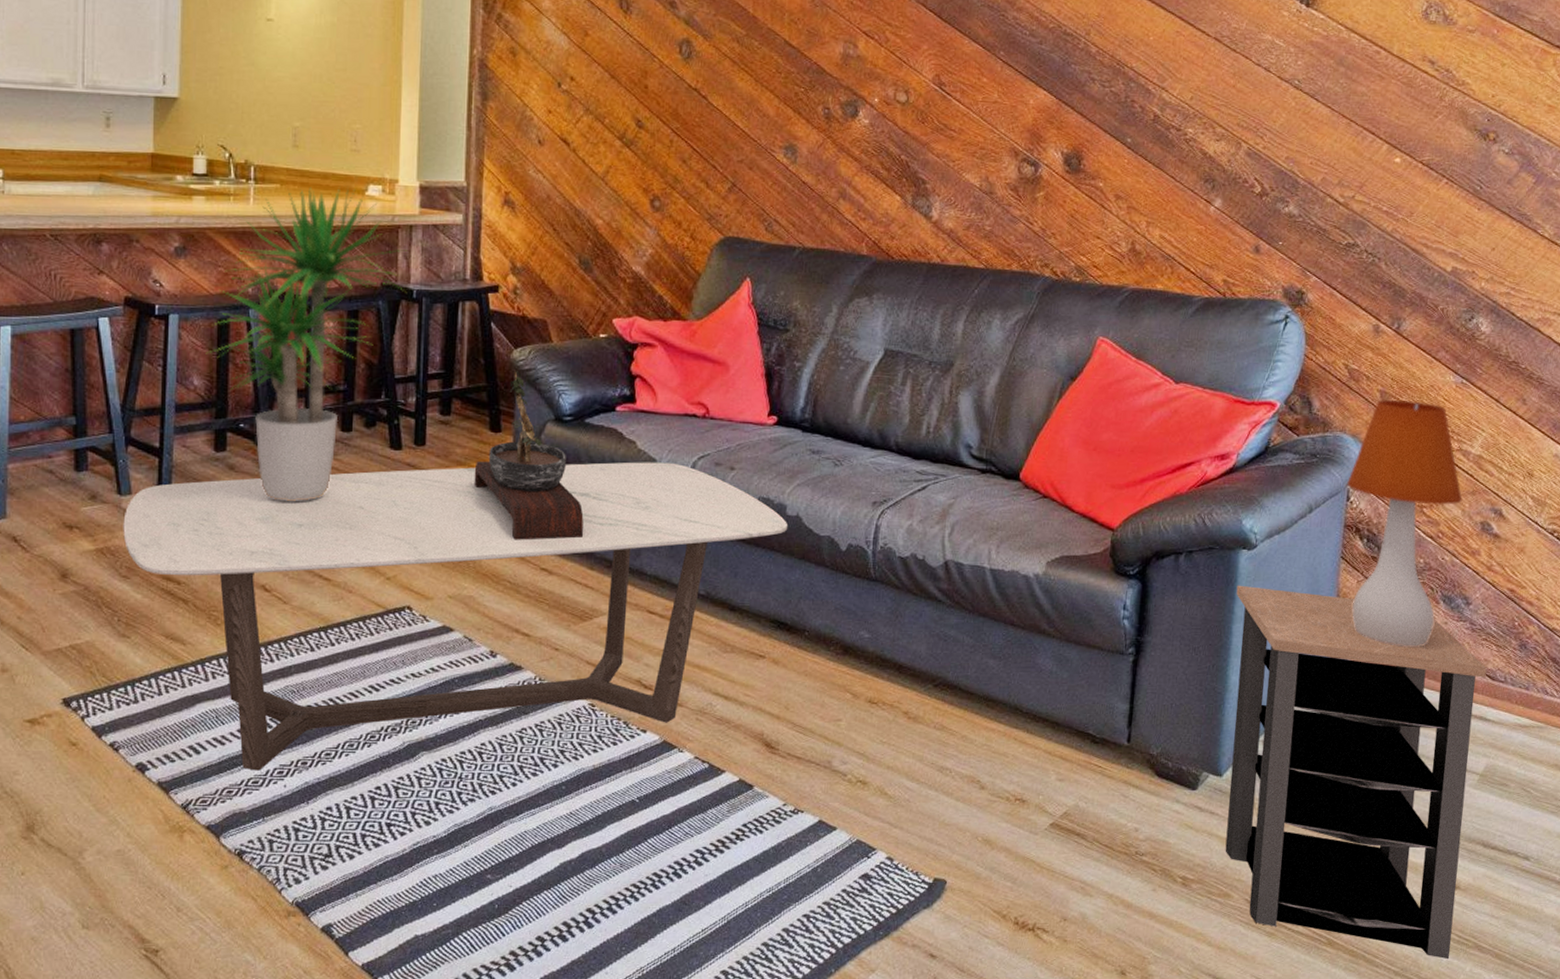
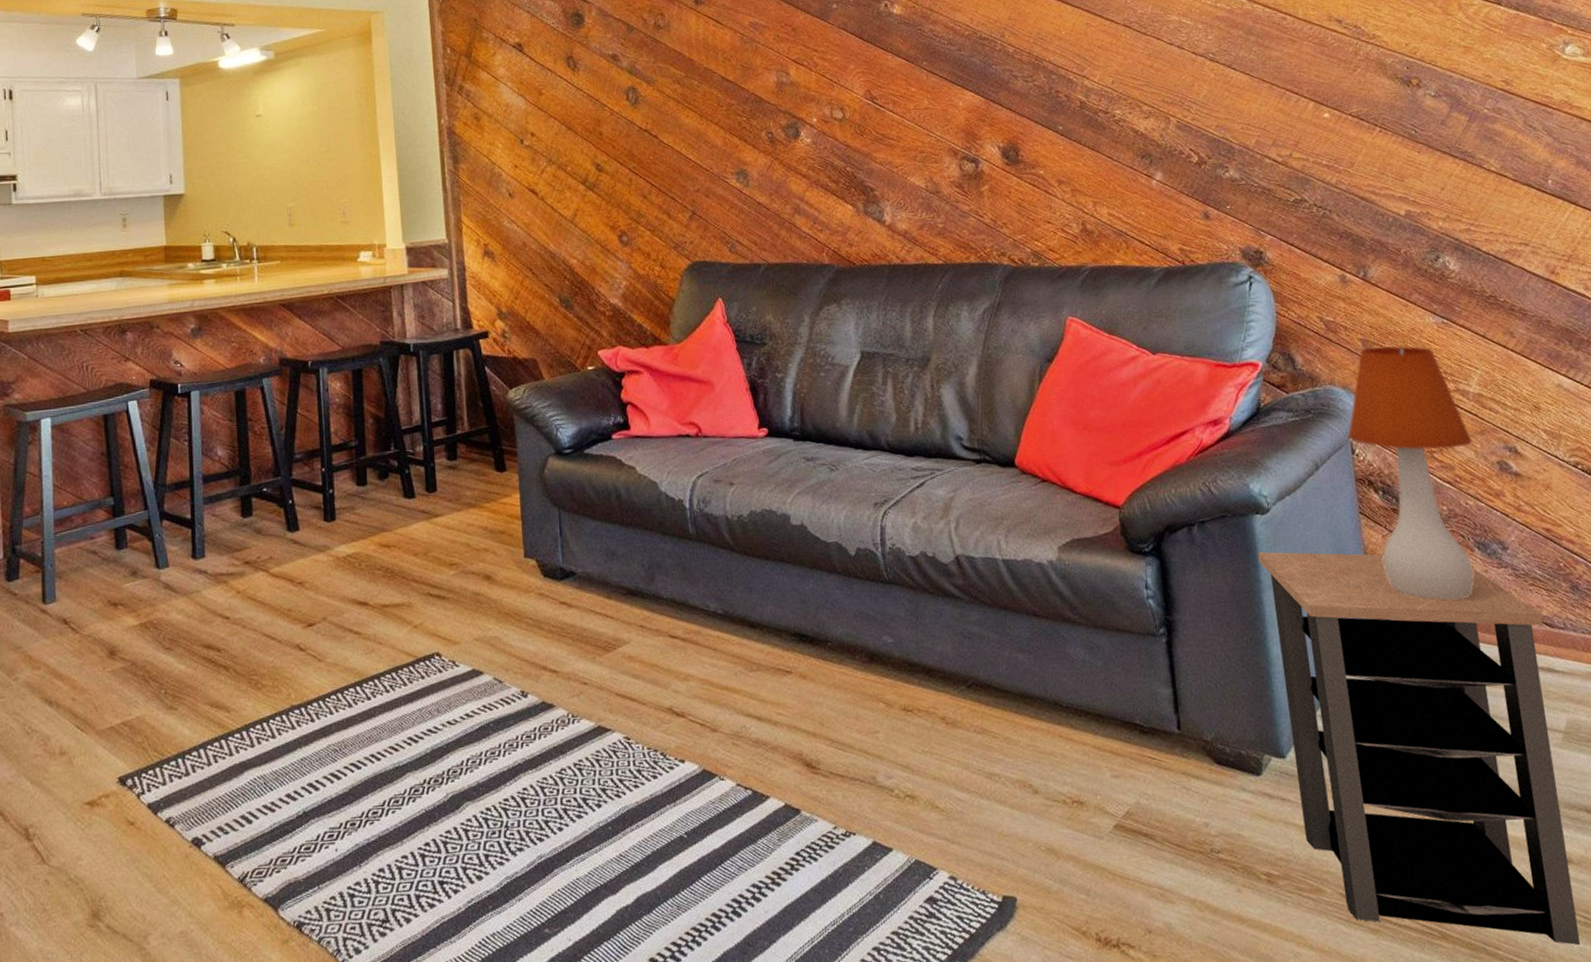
coffee table: present [123,462,788,771] -> none [163,484,795,837]
potted plant: present [205,187,408,501] -> none [226,257,405,559]
bonsai tree: present [474,371,584,540] -> none [485,410,596,576]

